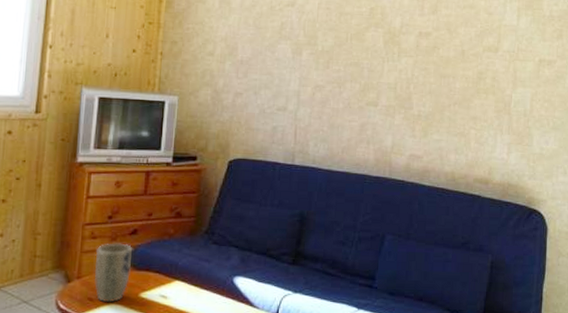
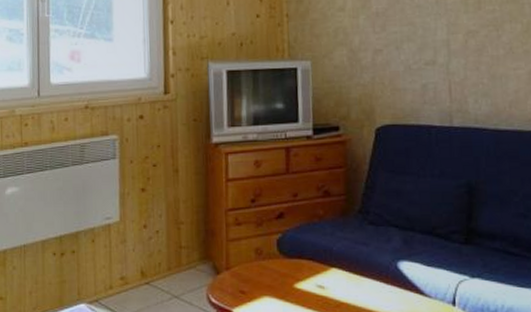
plant pot: present [94,243,133,303] -> none [242,228,282,296]

